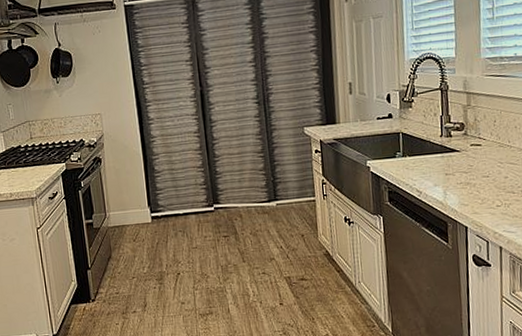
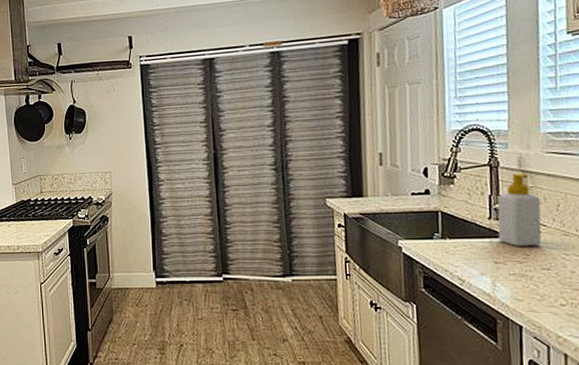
soap bottle: none [447,95,482,159] -> present [497,174,542,246]

